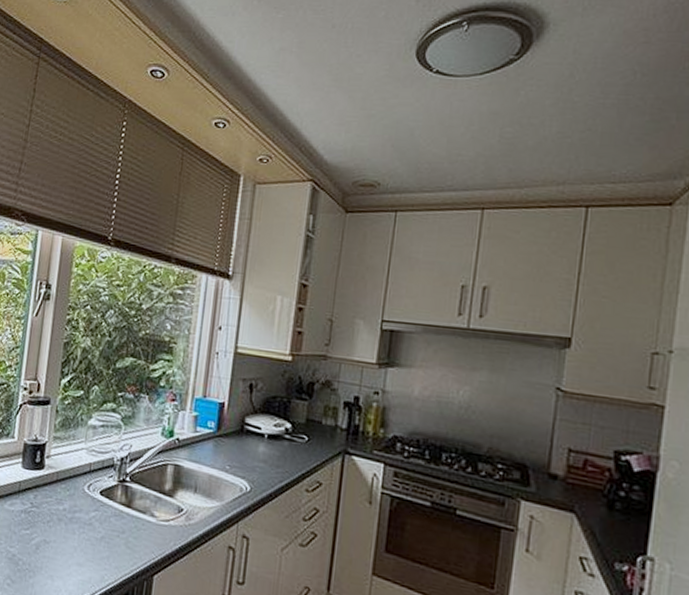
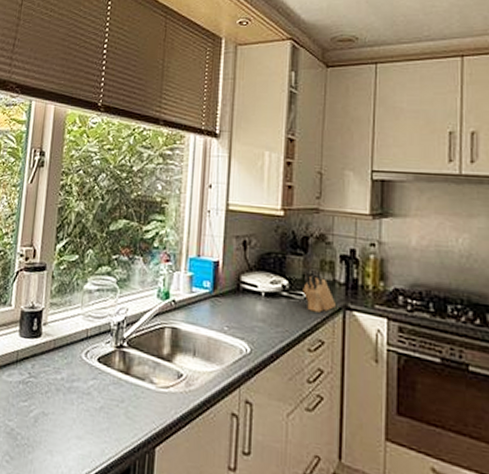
knife block: none [305,411,336,456] -> present [303,267,336,313]

